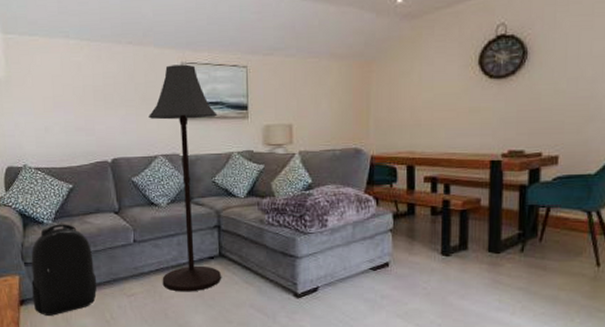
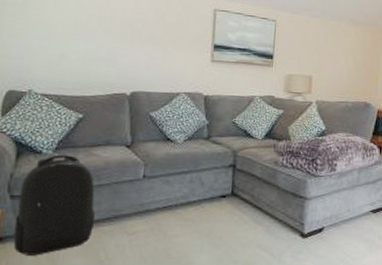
floor lamp: present [149,64,221,292] -> none [168,10,244,231]

